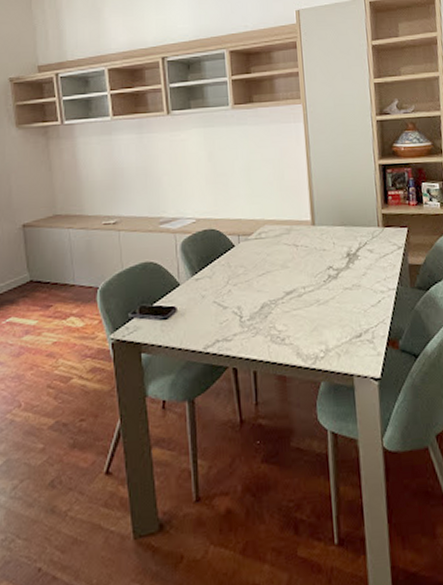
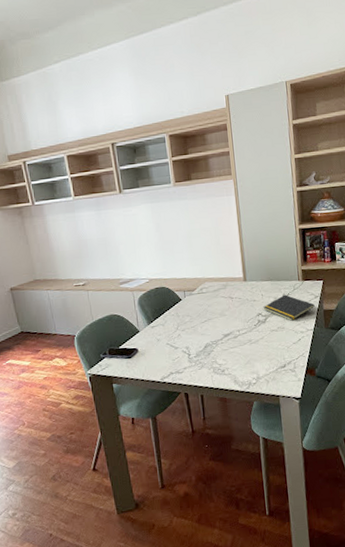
notepad: none [334,243,398,277] -> present [263,294,315,321]

